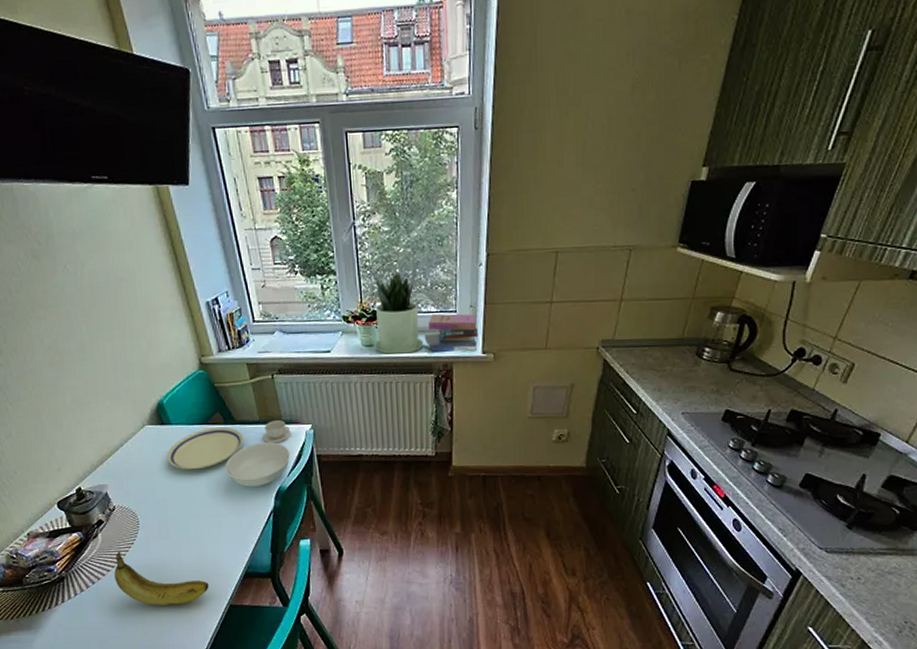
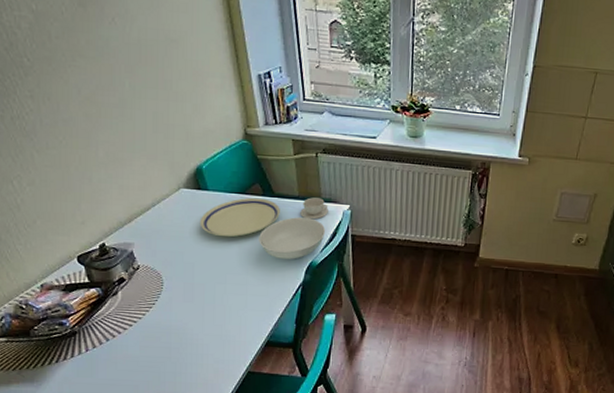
fruit: present [114,551,209,606] -> none [131,310,229,368]
planter: present [374,272,424,355] -> none [419,71,466,149]
books: present [424,313,479,352] -> none [466,115,518,153]

